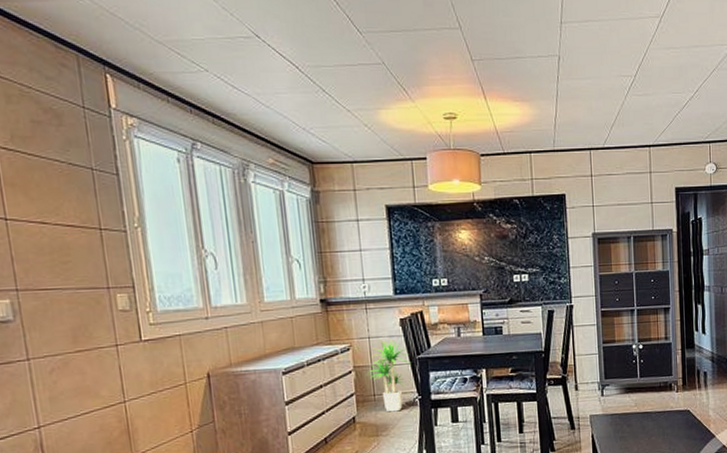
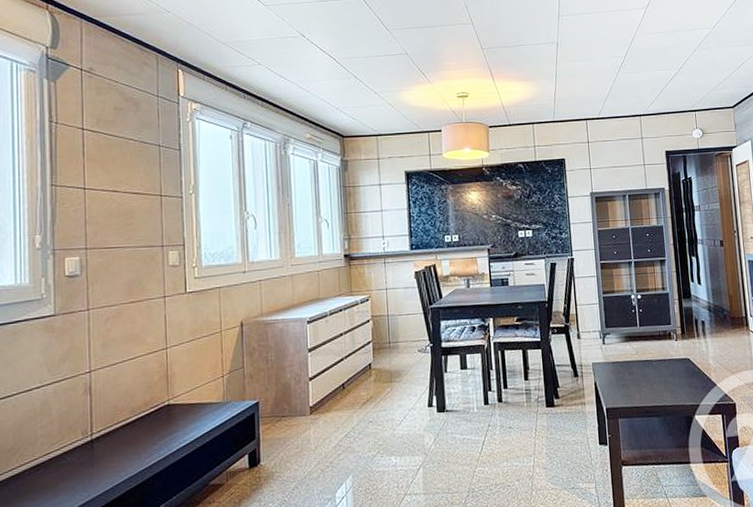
potted plant: present [366,340,412,412] -> none [382,291,424,359]

